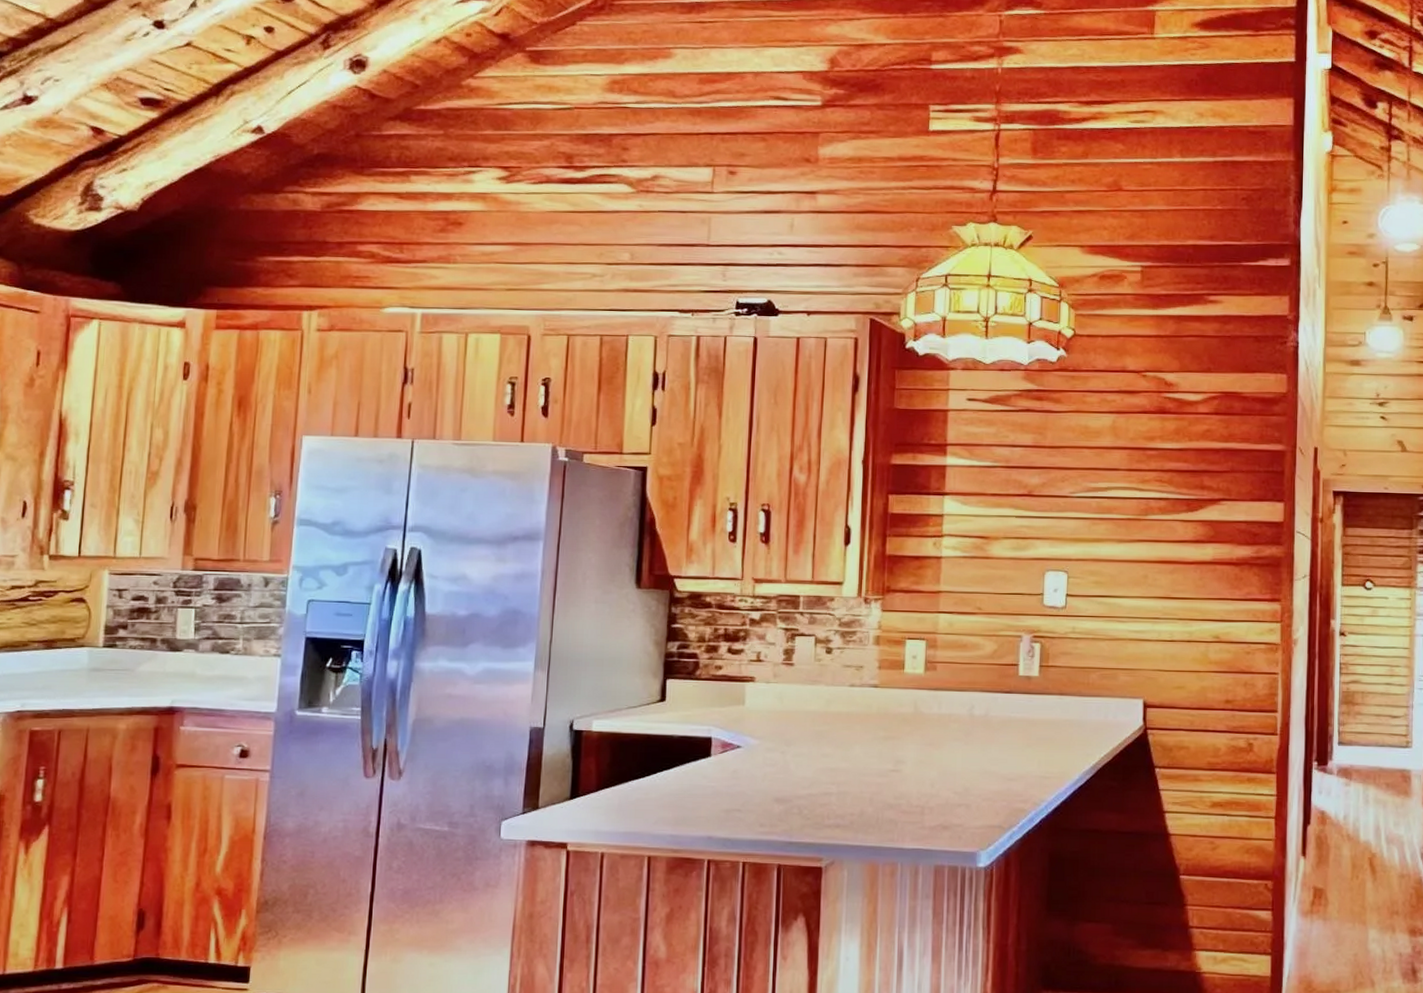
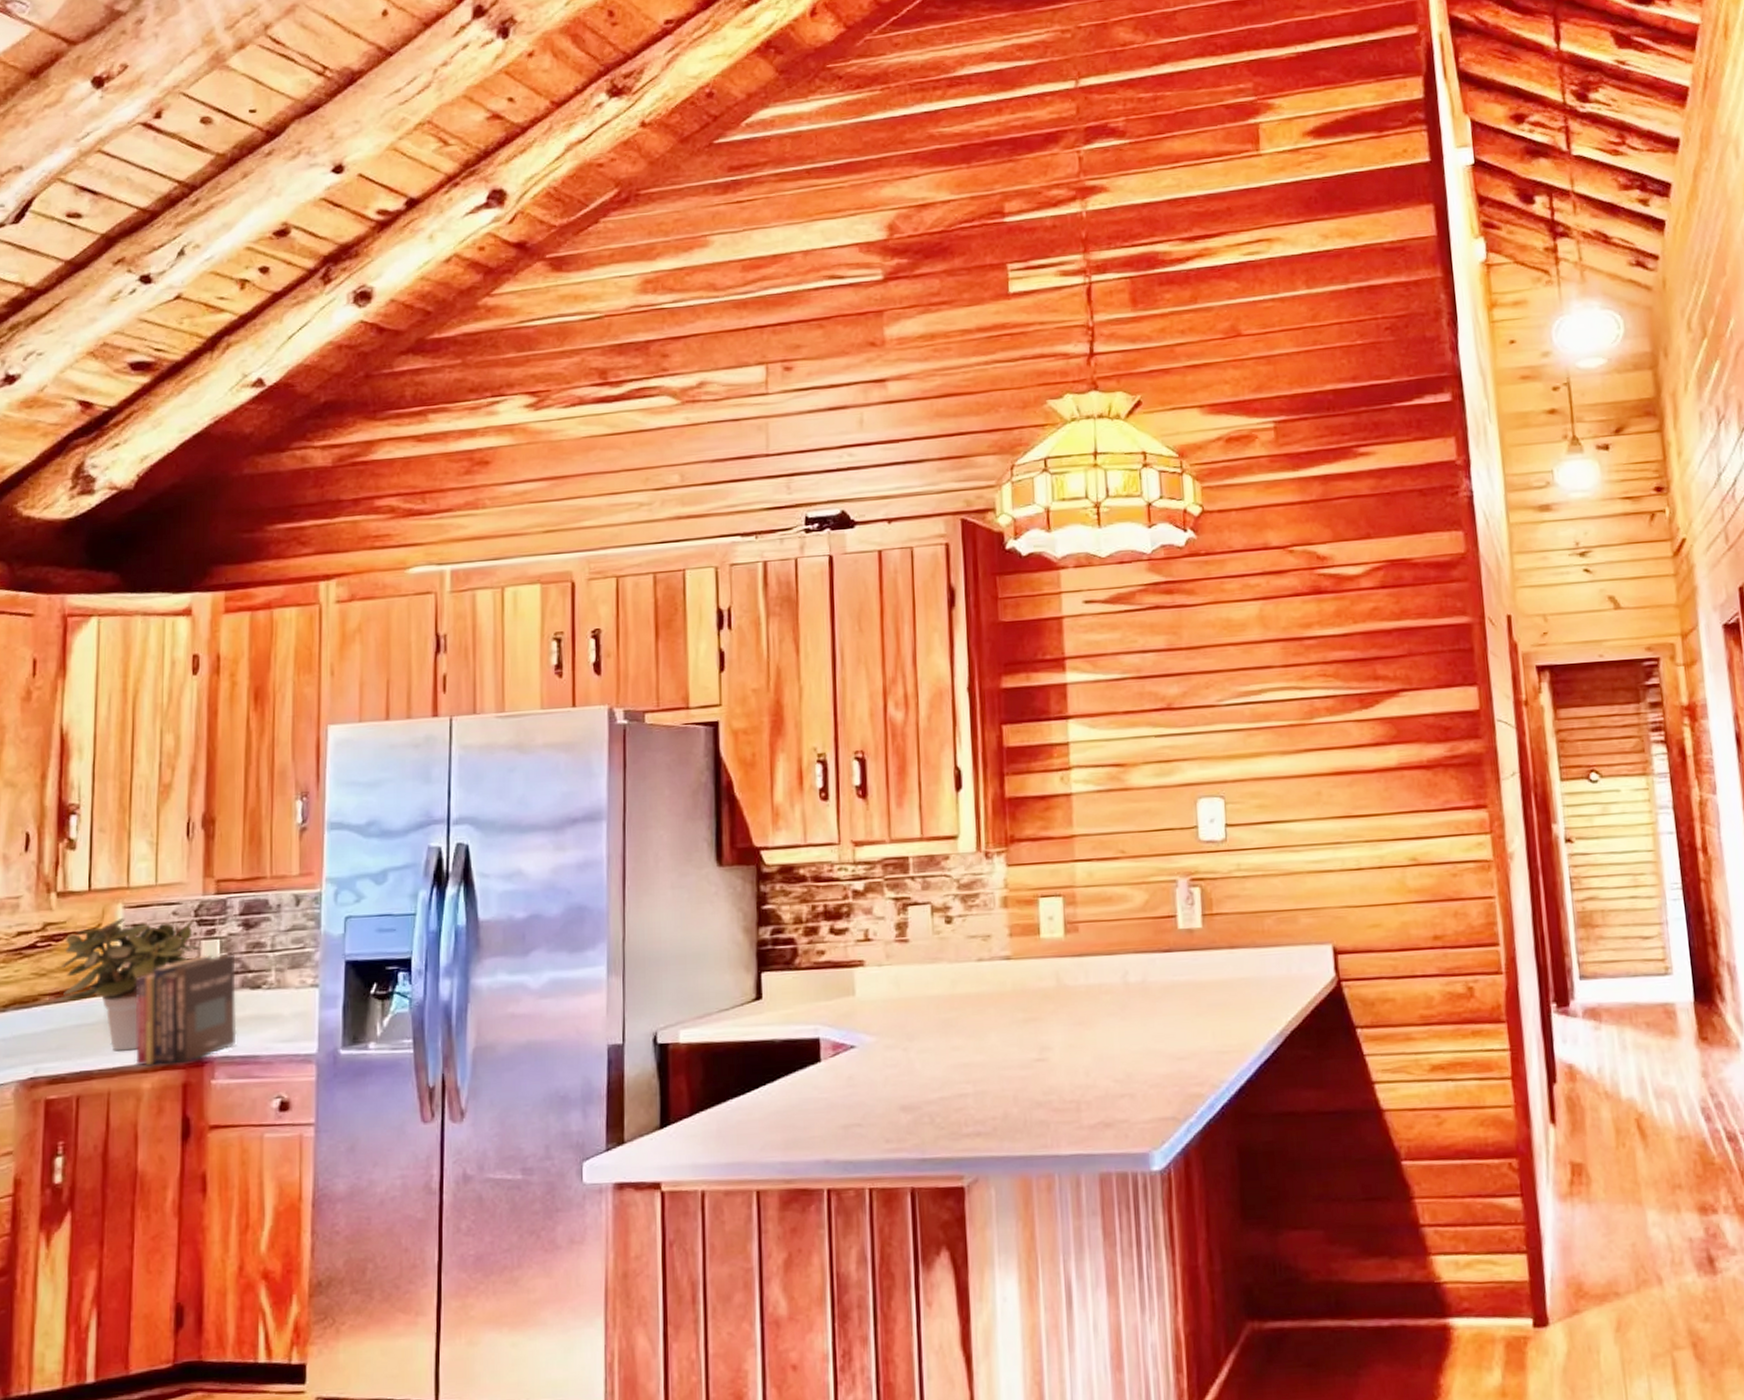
potted plant: none [42,582,178,695] -> present [54,917,202,1051]
books: none [114,620,207,711] -> present [136,953,237,1066]

